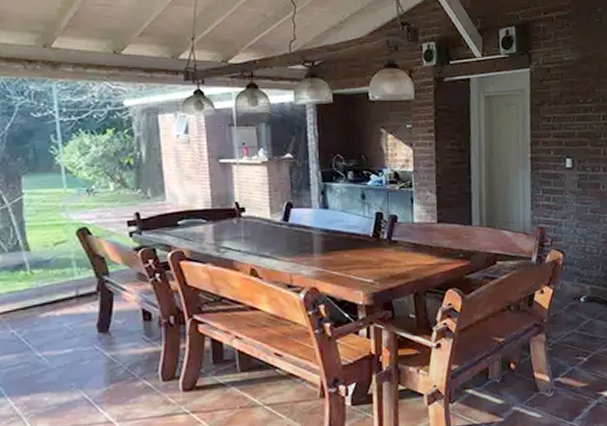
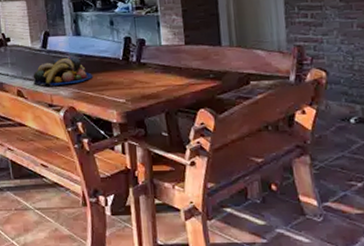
fruit bowl: none [270,230,340,265] -> present [33,55,93,86]

